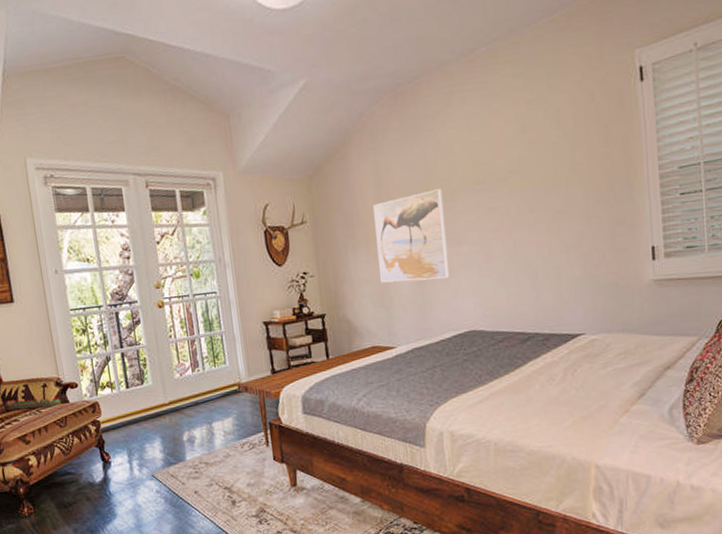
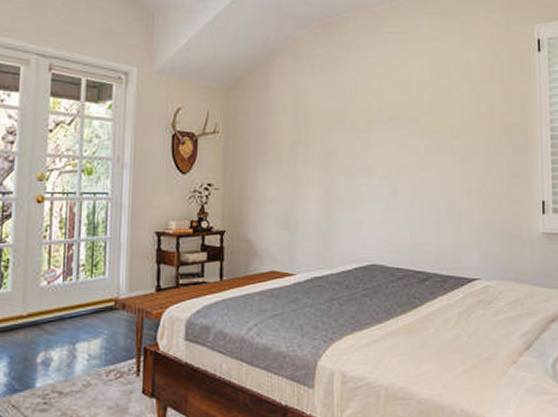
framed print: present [373,189,450,283] -> none [288,119,358,208]

